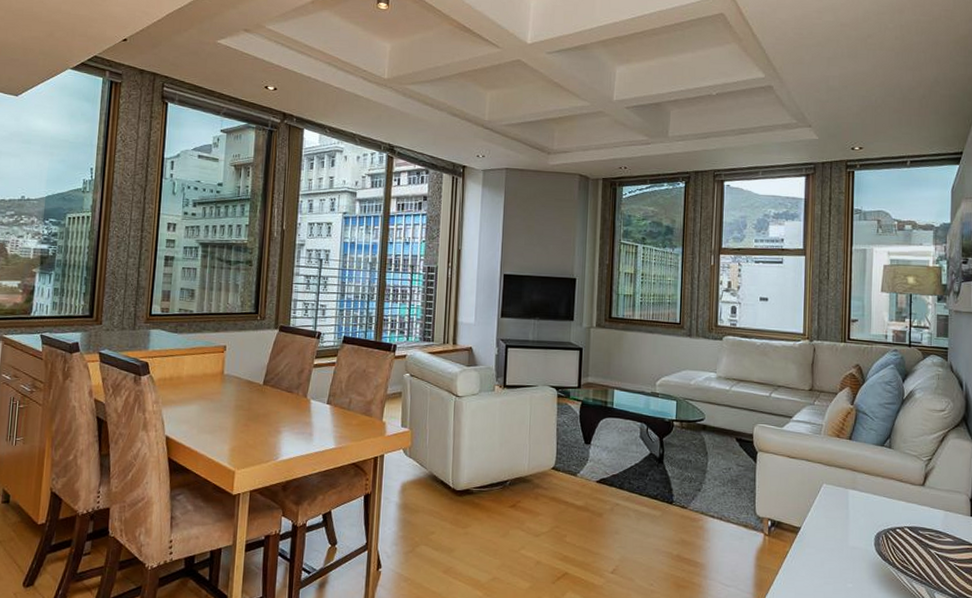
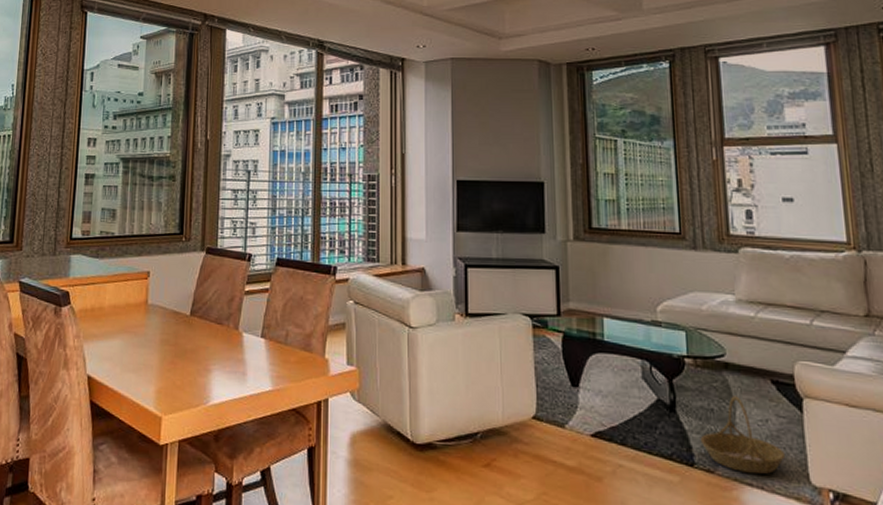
basket: none [679,450,740,509] -> present [700,396,785,475]

